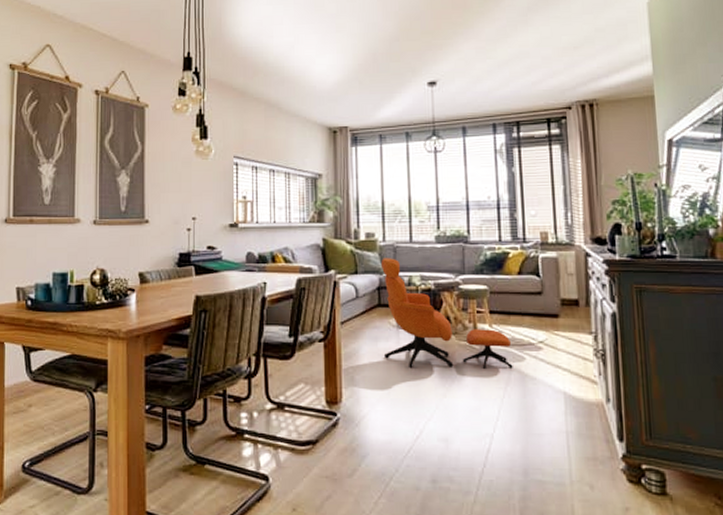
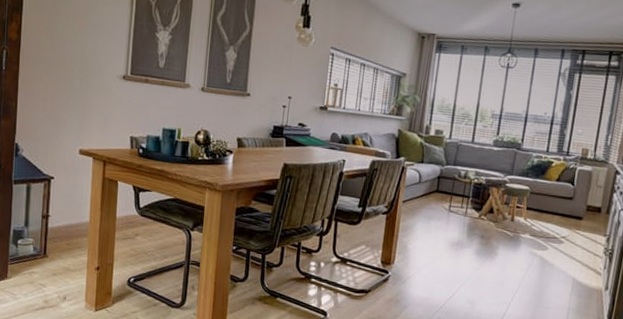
armchair: present [382,258,513,369] -> none [435,153,539,255]

